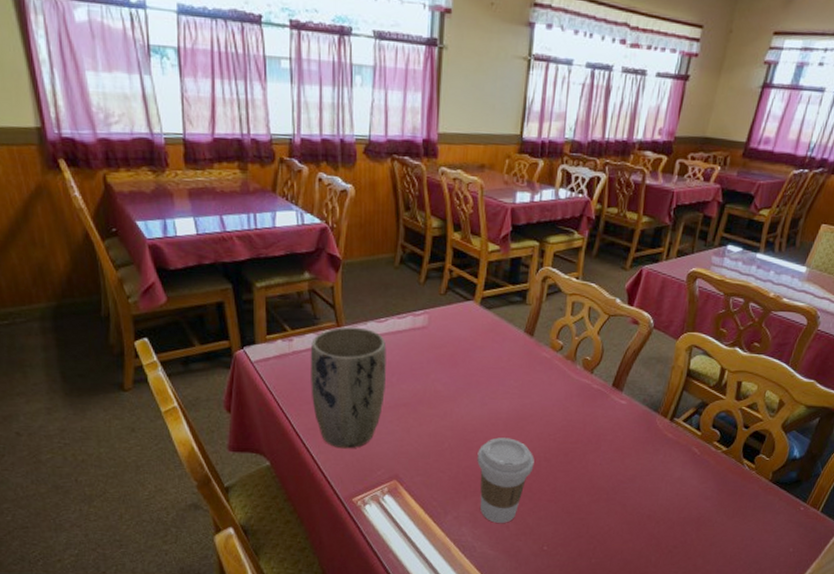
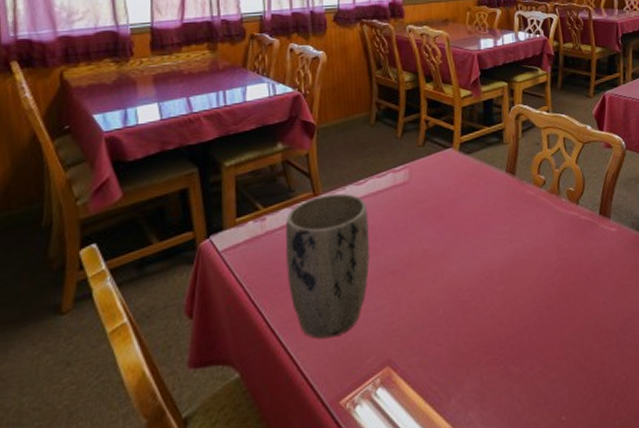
coffee cup: present [477,437,534,523] -> none [475,290,537,398]

